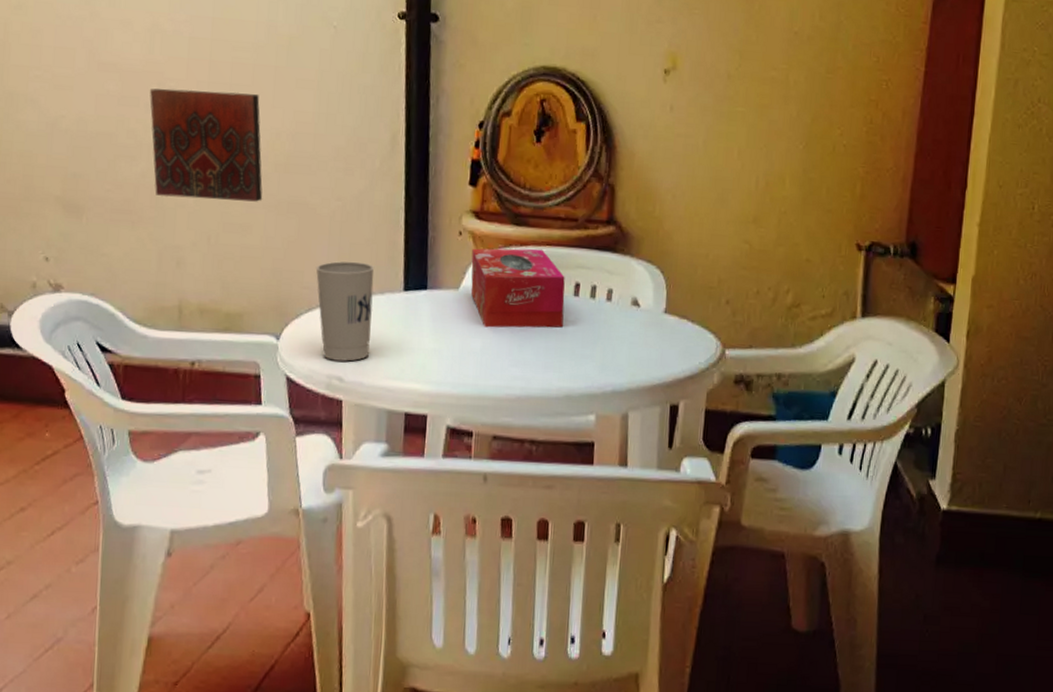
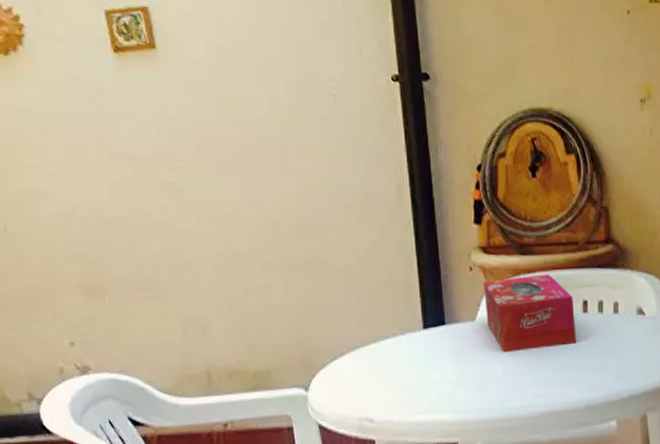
decorative tile: present [149,88,263,202] -> none [162,165,280,270]
cup: present [315,261,375,362] -> none [337,307,397,404]

